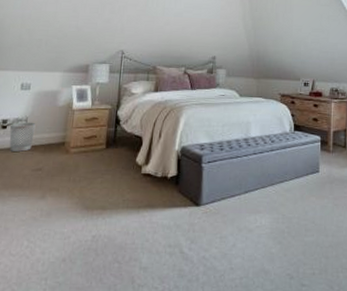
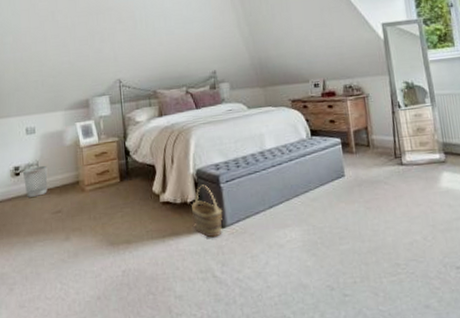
basket: none [170,162,200,214] -> present [192,184,223,238]

